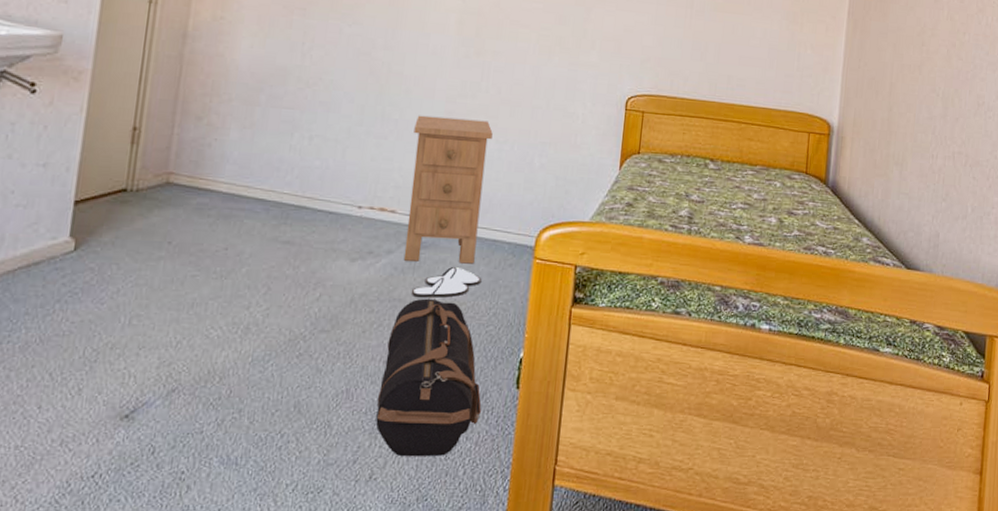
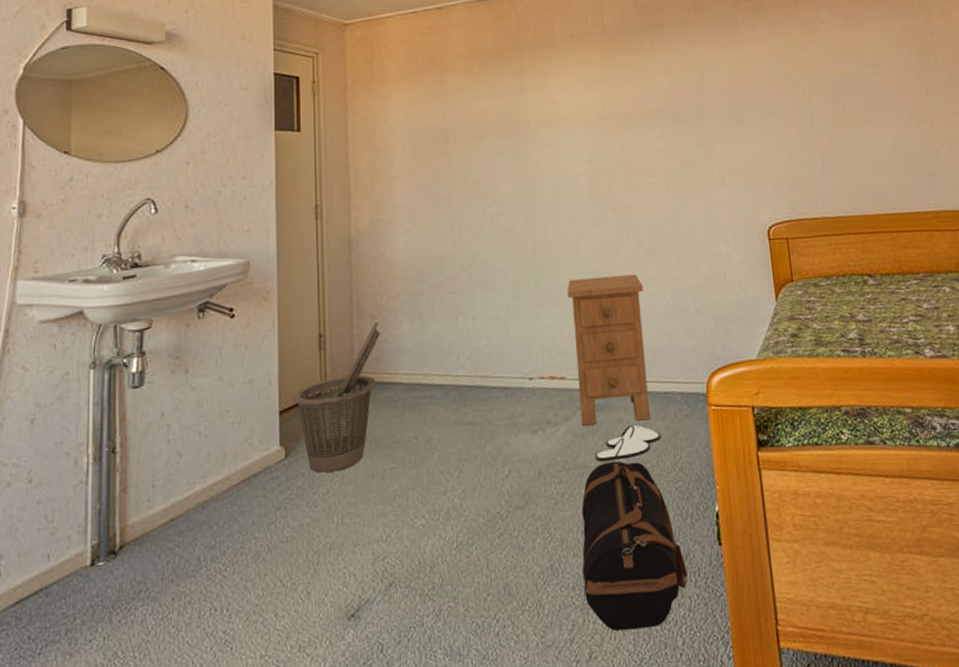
laundry basket: none [91,124,205,271] -> present [292,322,380,473]

